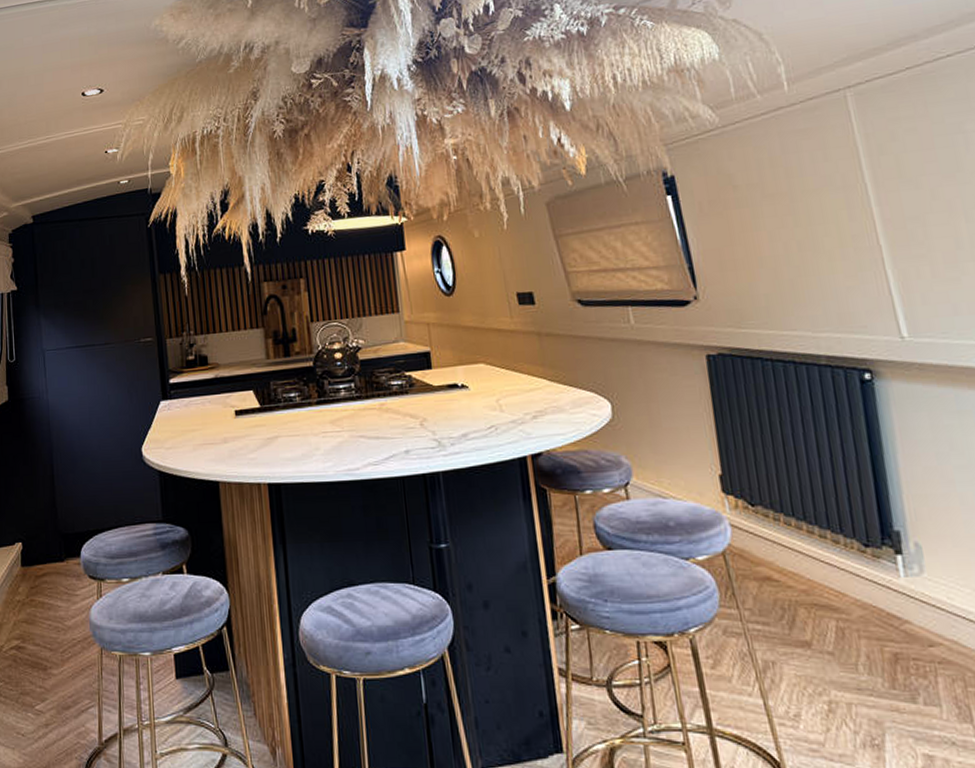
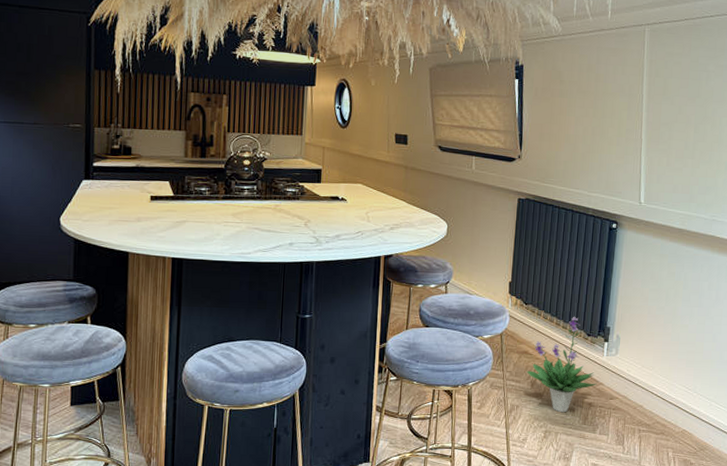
potted plant: none [775,518,900,671] -> present [526,316,597,413]

